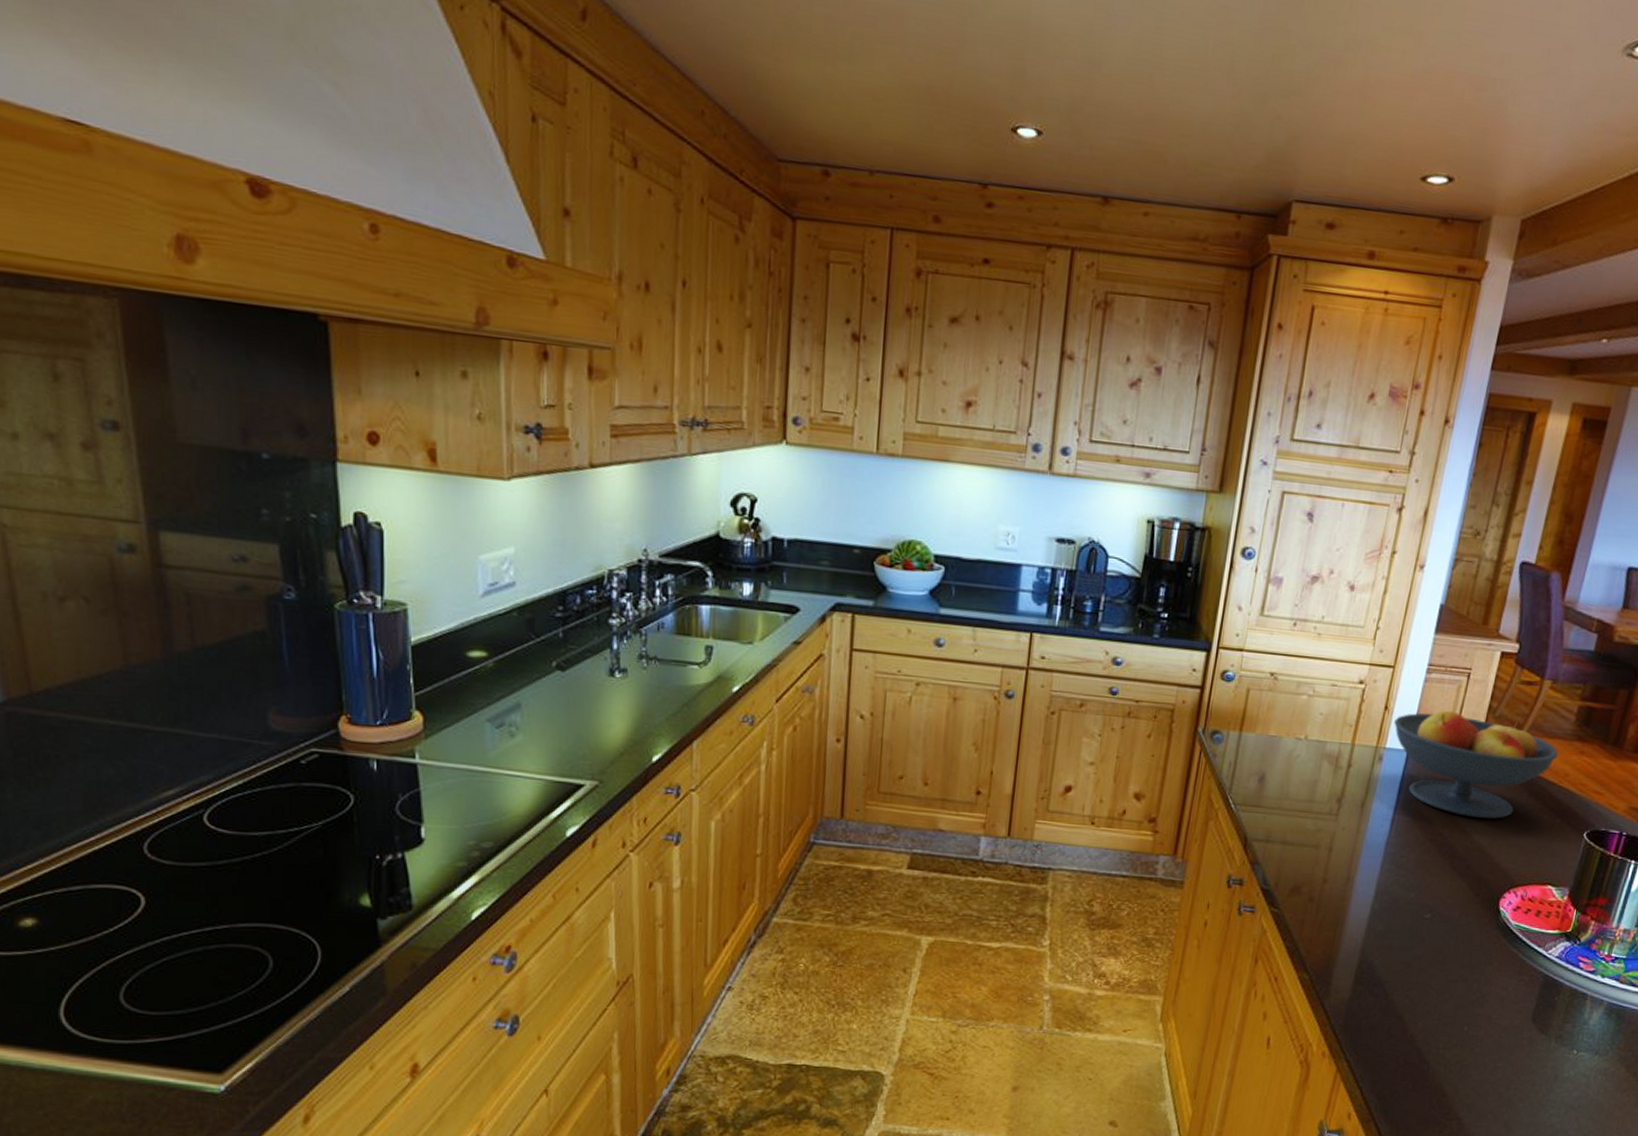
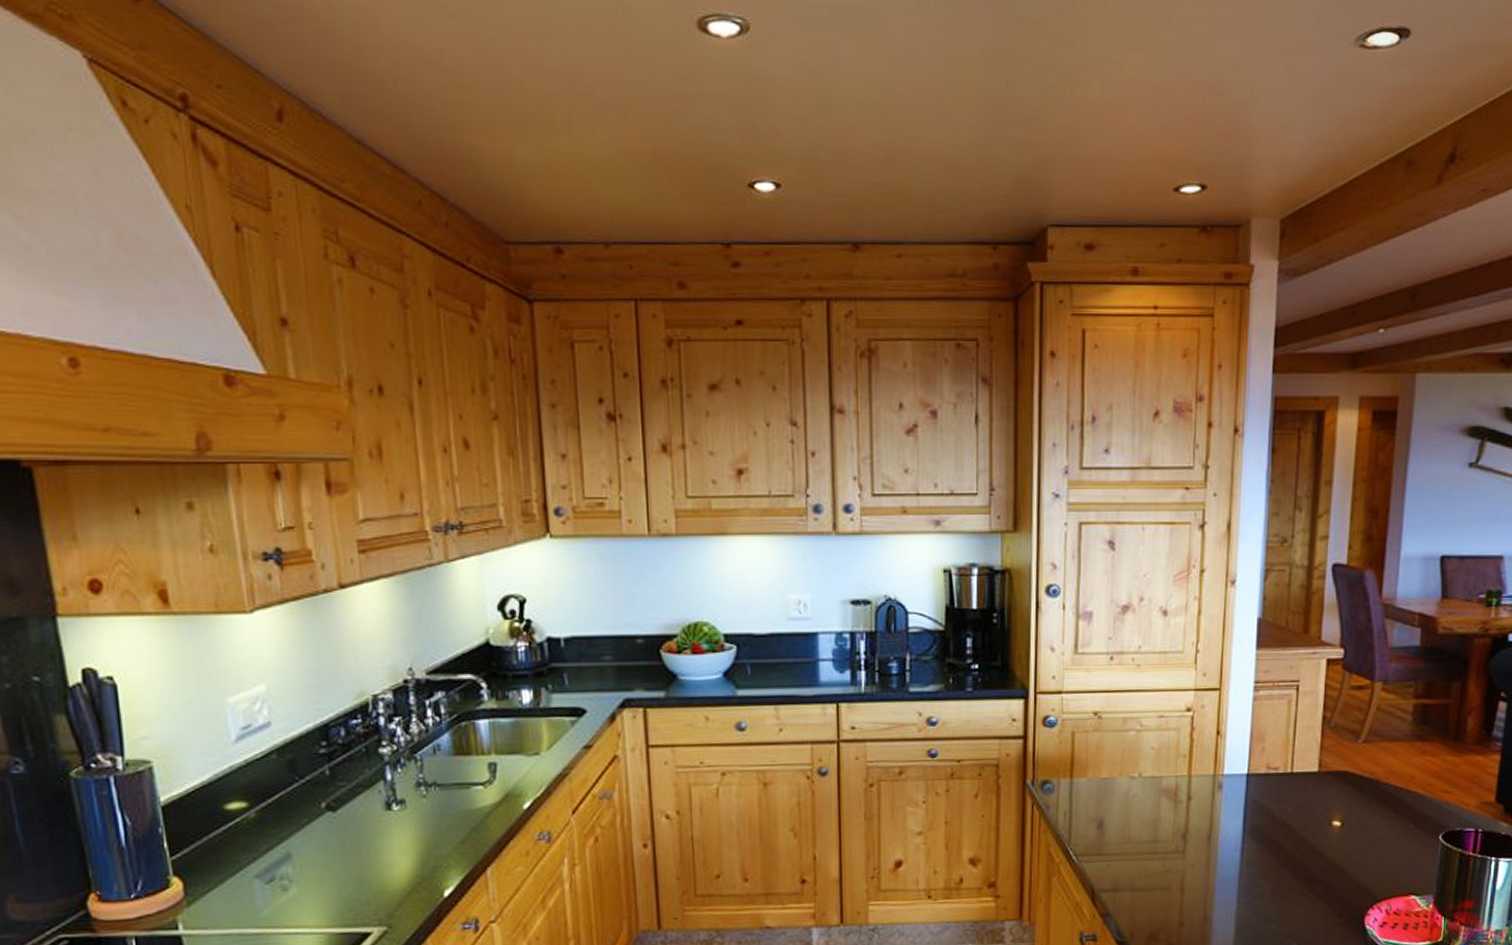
fruit bowl: present [1393,710,1559,819] -> none [1227,727,1400,835]

